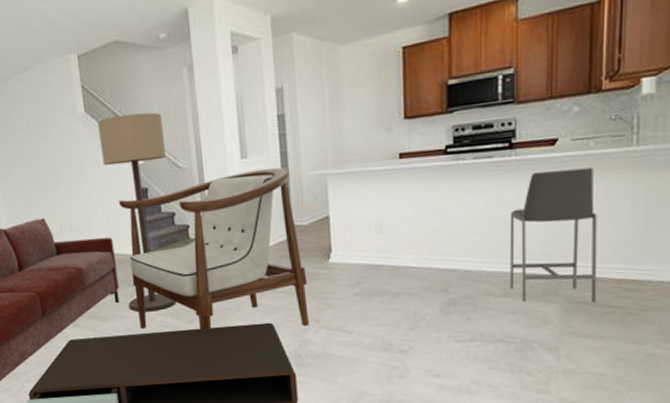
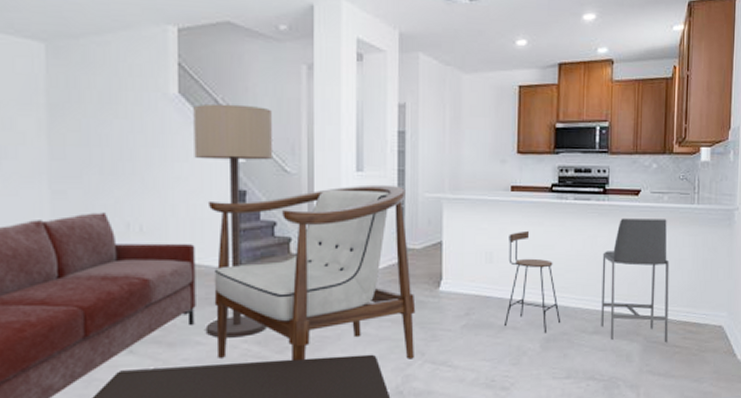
bar stool: none [398,196,463,298] -> present [503,230,561,334]

